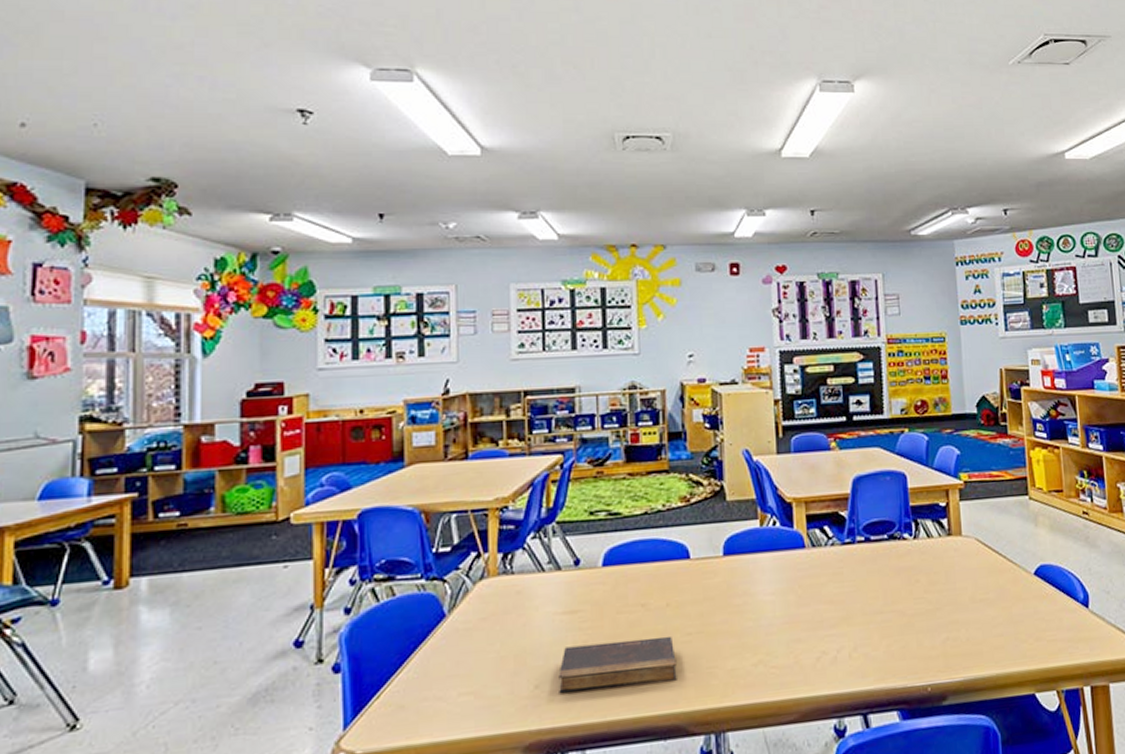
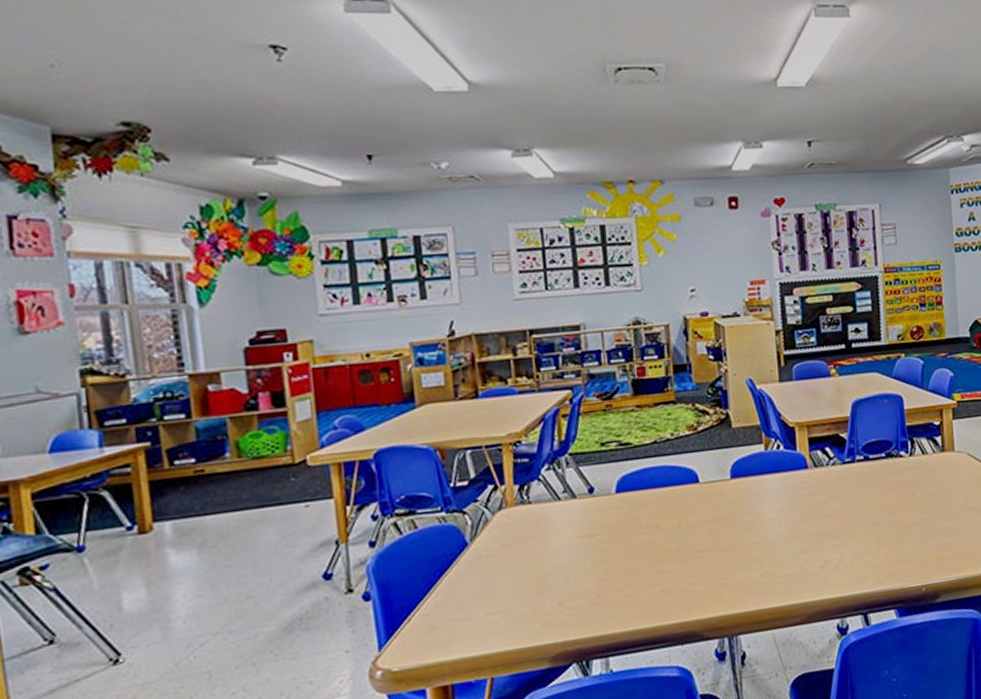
book: present [558,636,677,694] -> none [579,553,691,610]

